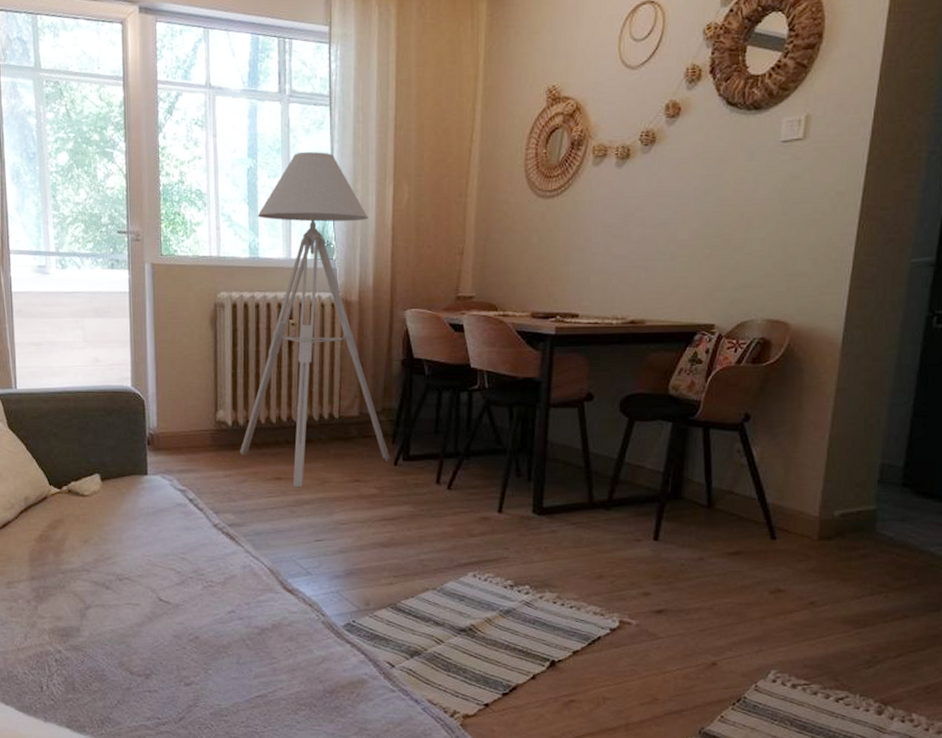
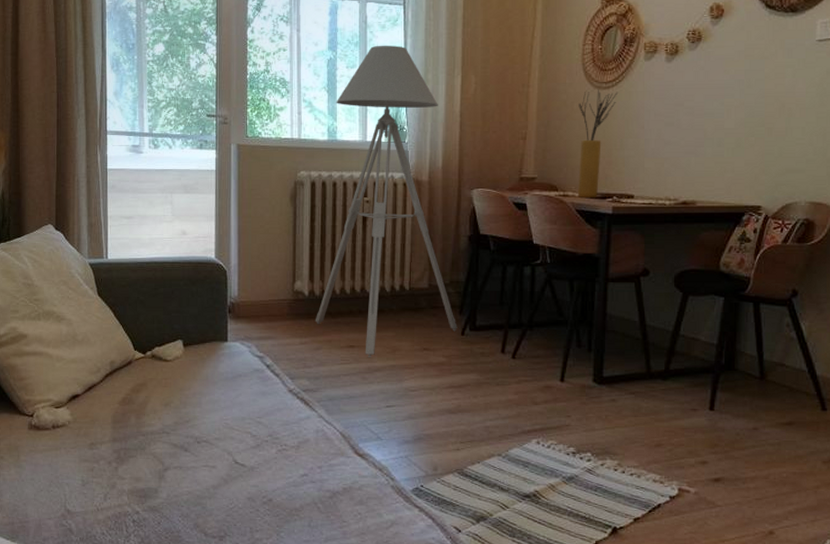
vase: none [518,198,564,319] -> present [577,89,619,199]

